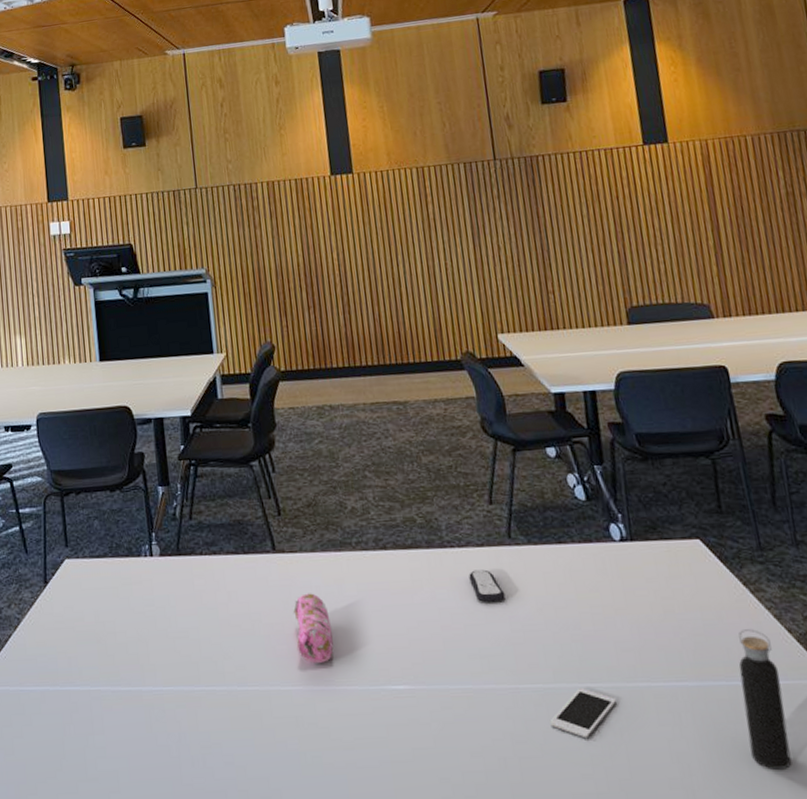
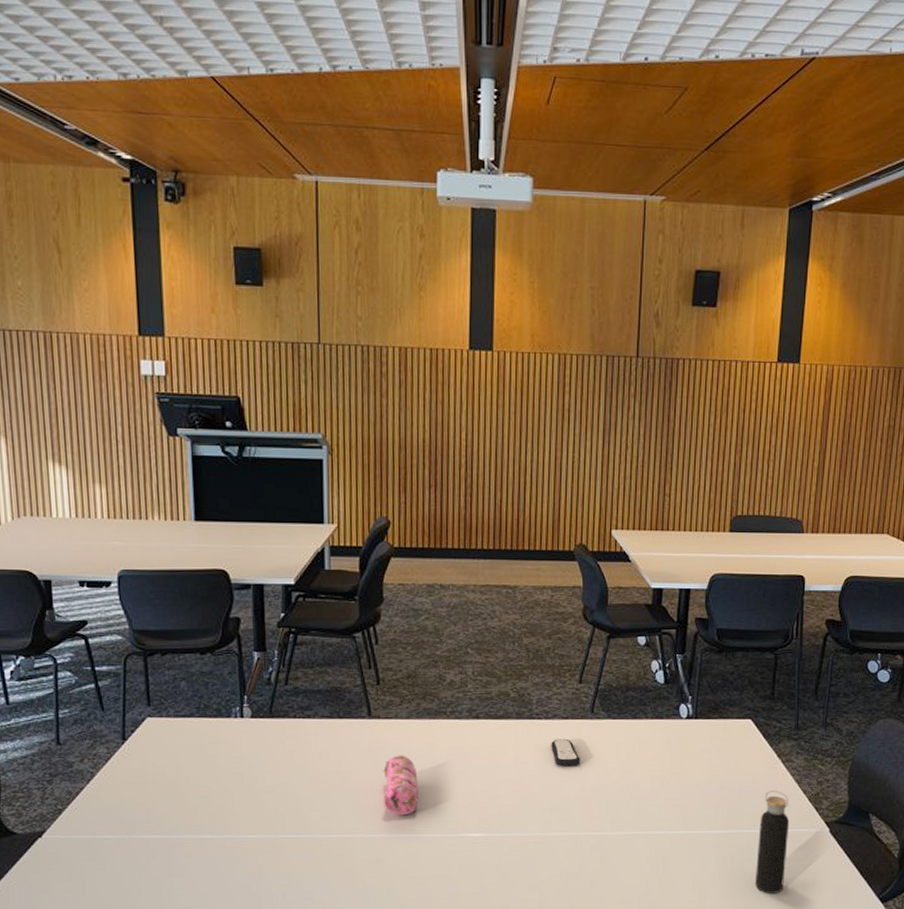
cell phone: present [550,687,616,739] -> none [601,834,658,874]

